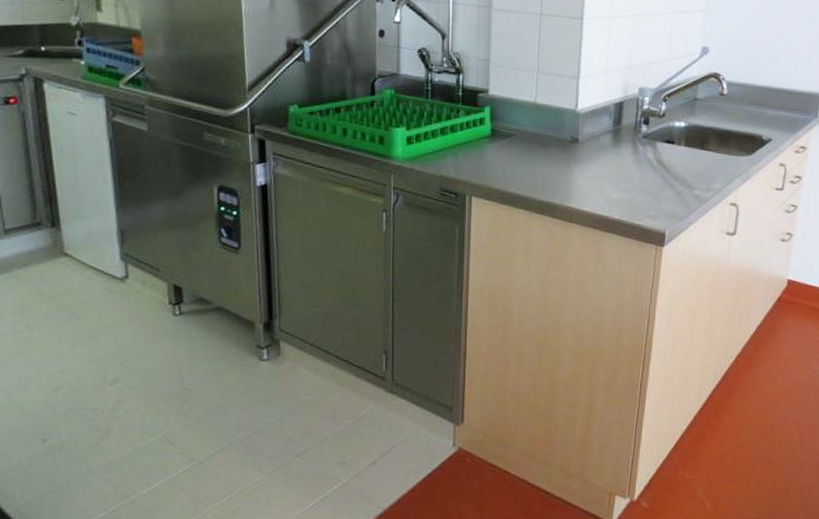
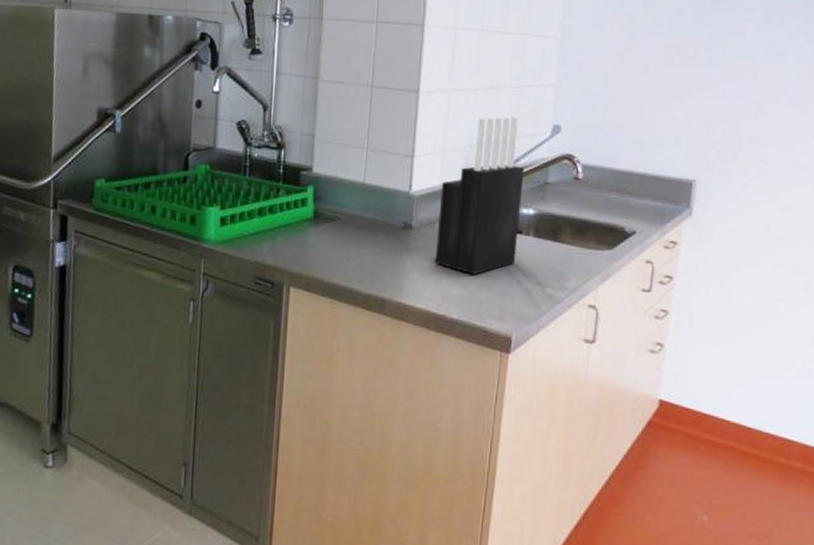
knife block: none [599,40,677,181] -> present [434,116,524,275]

